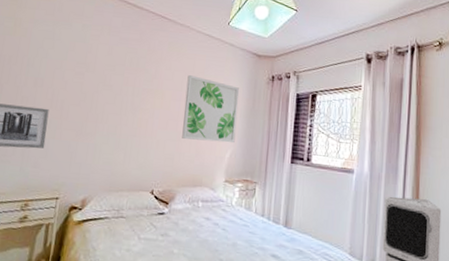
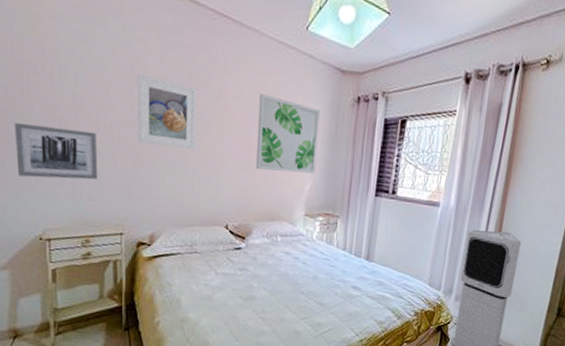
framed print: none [82,62,136,122] -> present [137,74,197,149]

